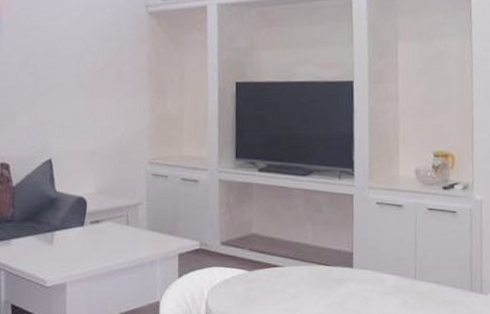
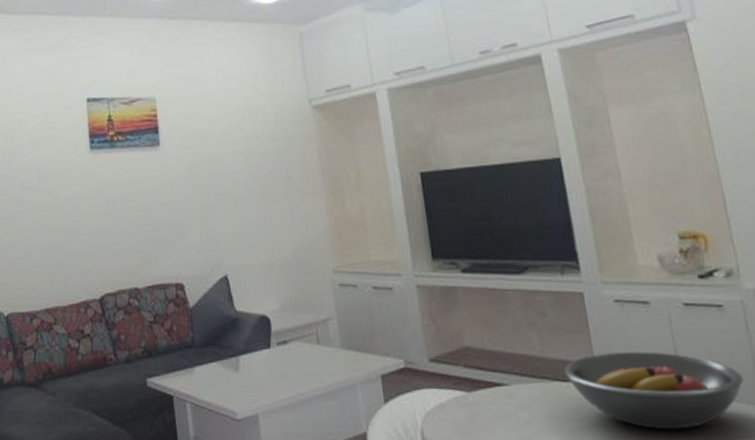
fruit bowl: none [328,244,461,306] -> present [563,351,744,430]

